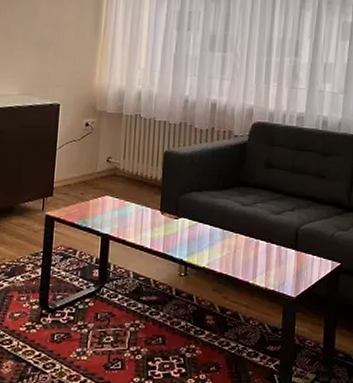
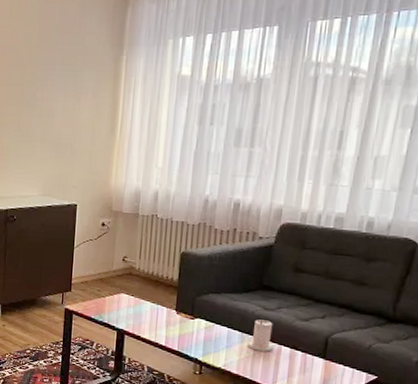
candle: none [228,215,252,247] -> present [247,319,274,352]

